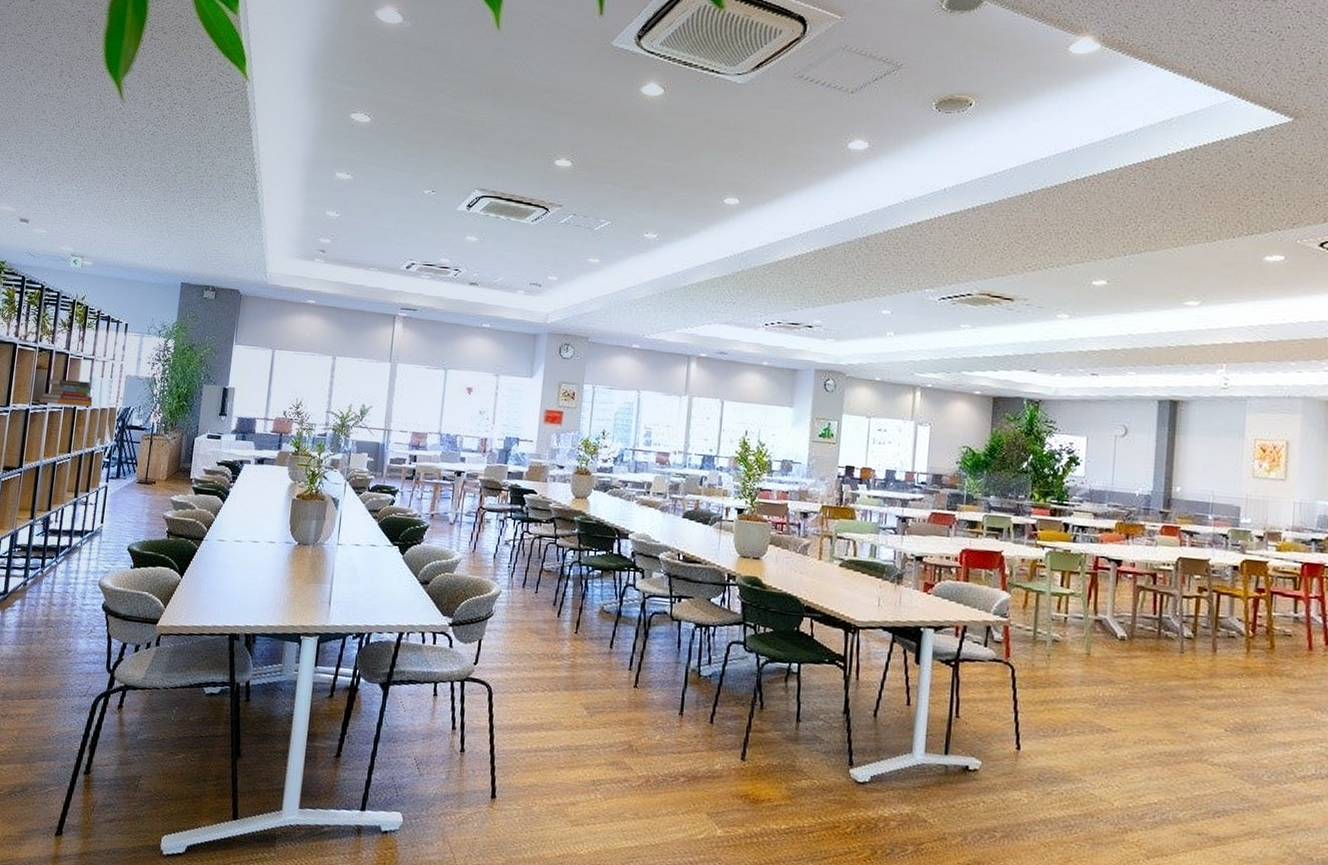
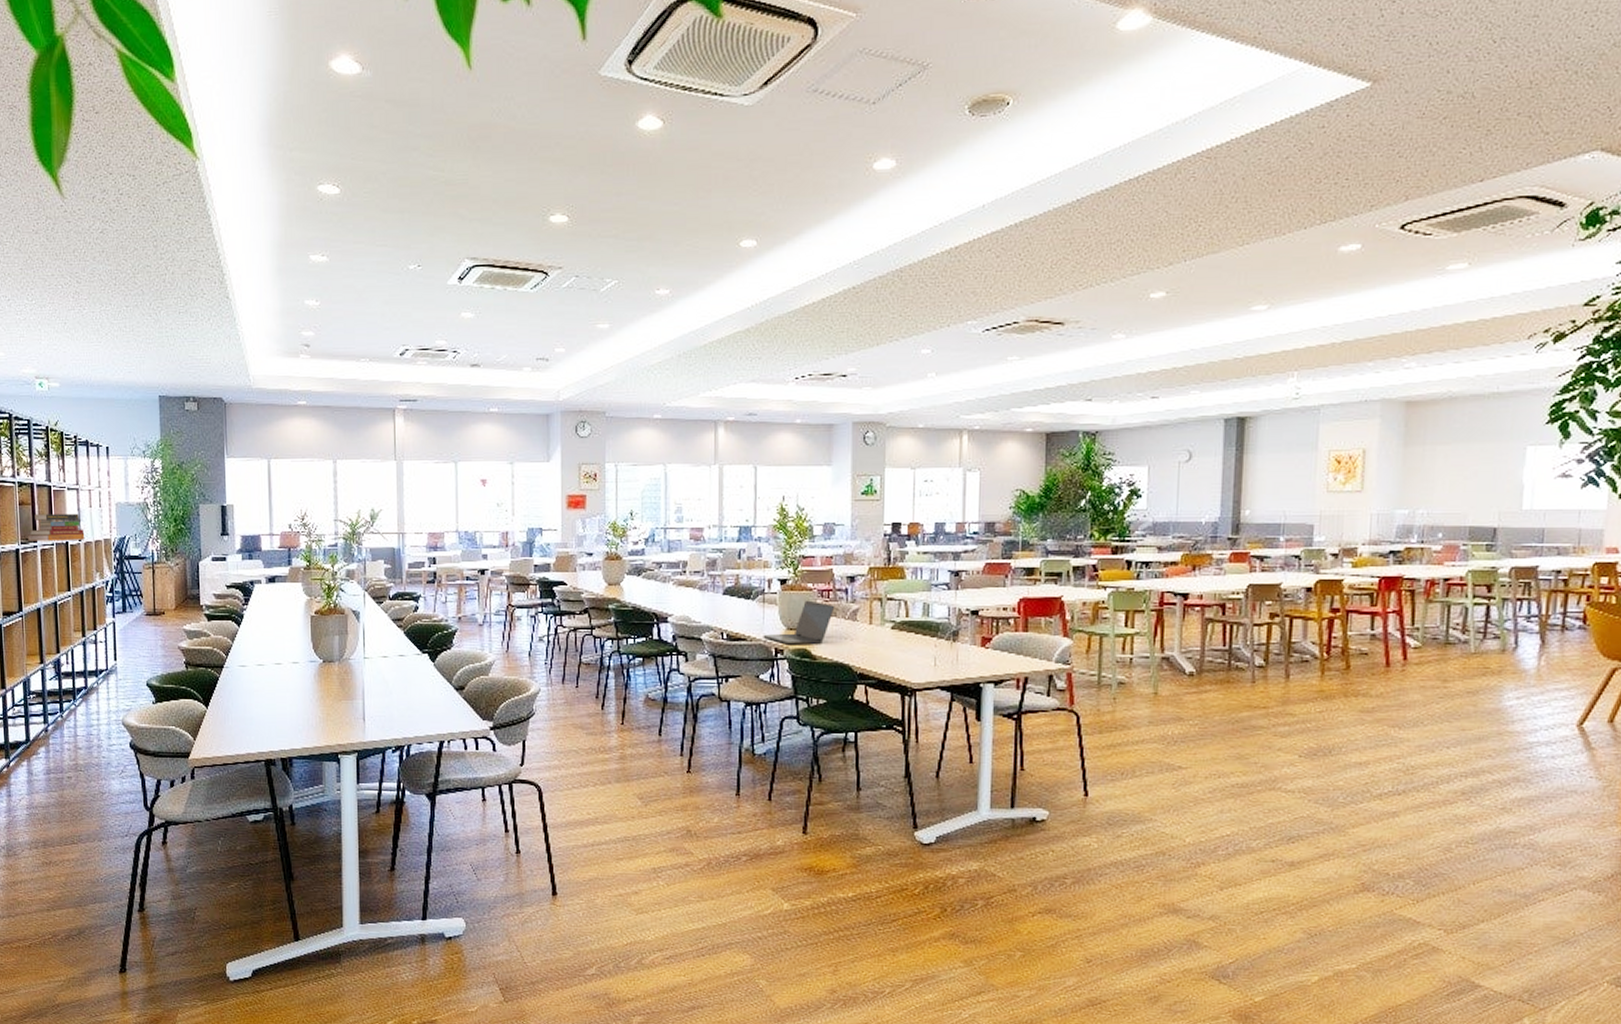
laptop: none [717,531,788,574] -> present [763,600,835,645]

